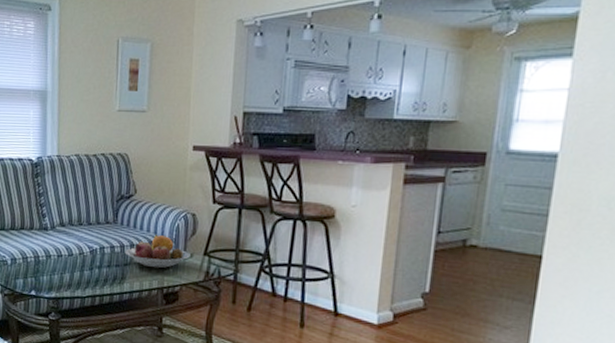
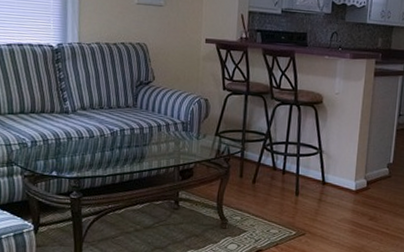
fruit bowl: present [124,234,190,269] -> none [143,117,204,148]

